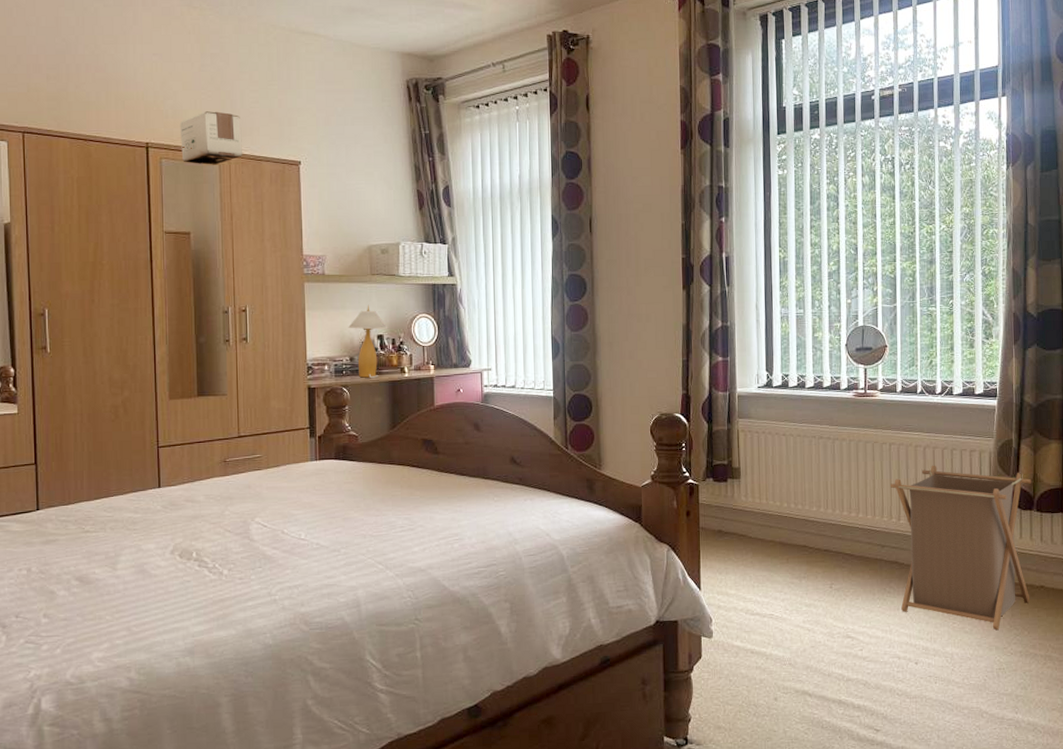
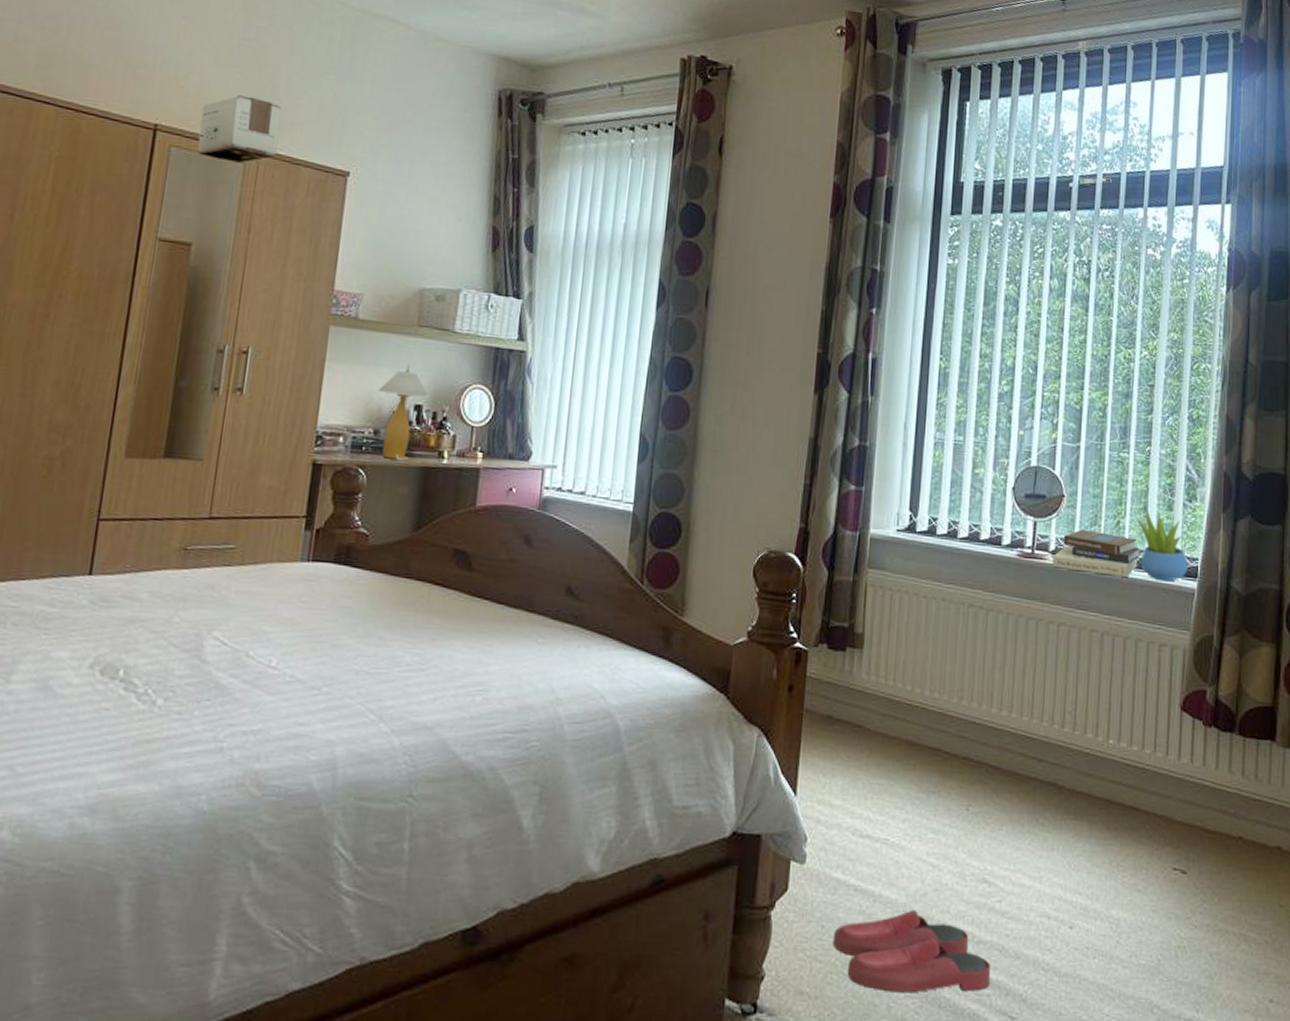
slippers: none [738,662,859,721] -> present [832,909,991,993]
books: none [881,370,950,403] -> present [1052,529,1140,577]
laundry basket: present [891,465,1032,631] -> none [1055,658,1235,893]
succulent plant: none [945,348,990,403] -> present [1136,508,1189,582]

